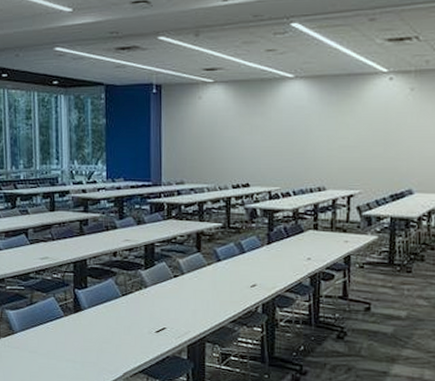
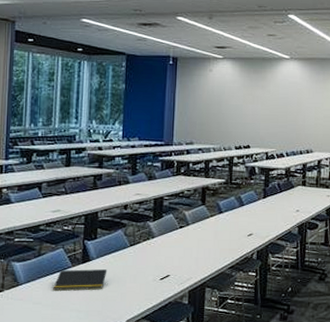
notepad: none [47,319,100,341] -> present [53,269,107,291]

